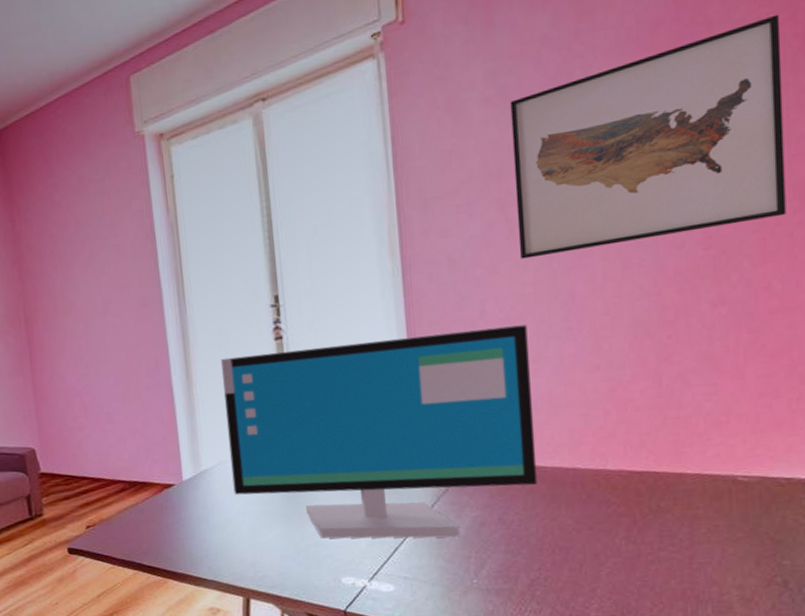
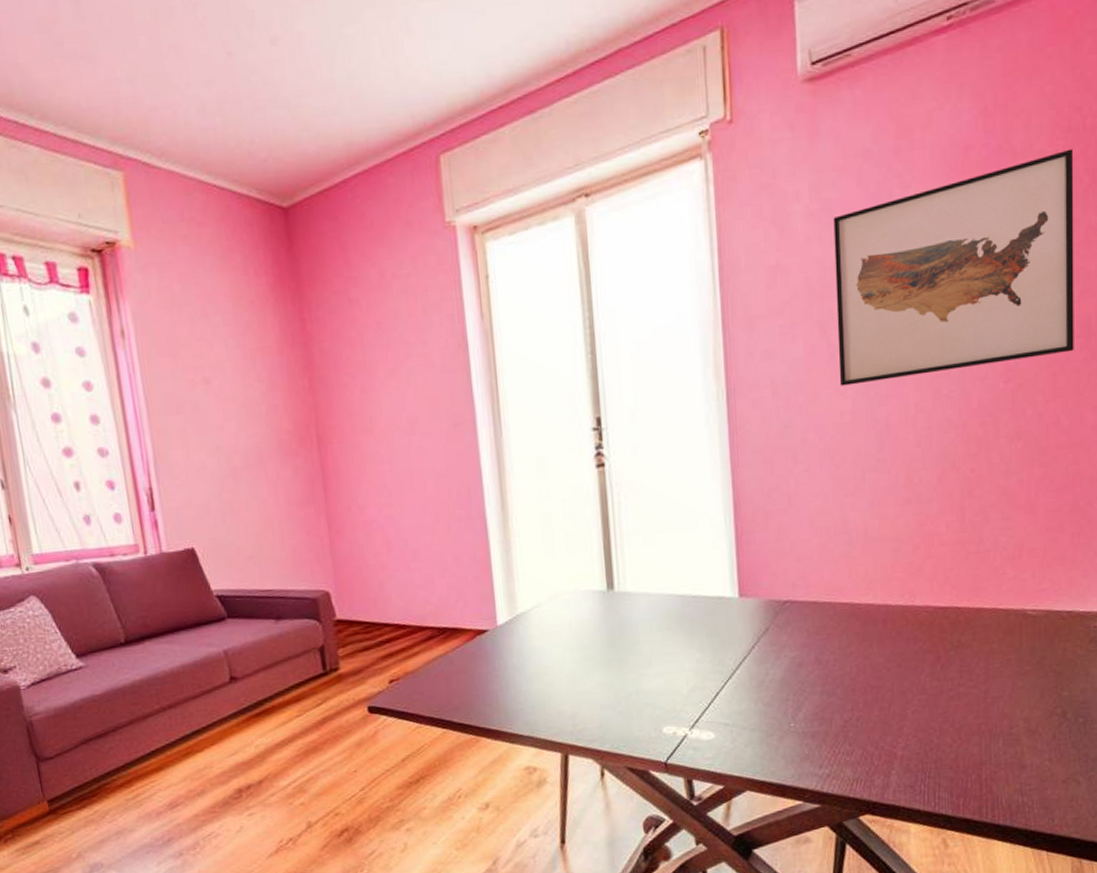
computer monitor: present [220,324,538,539] -> none [538,455,852,686]

